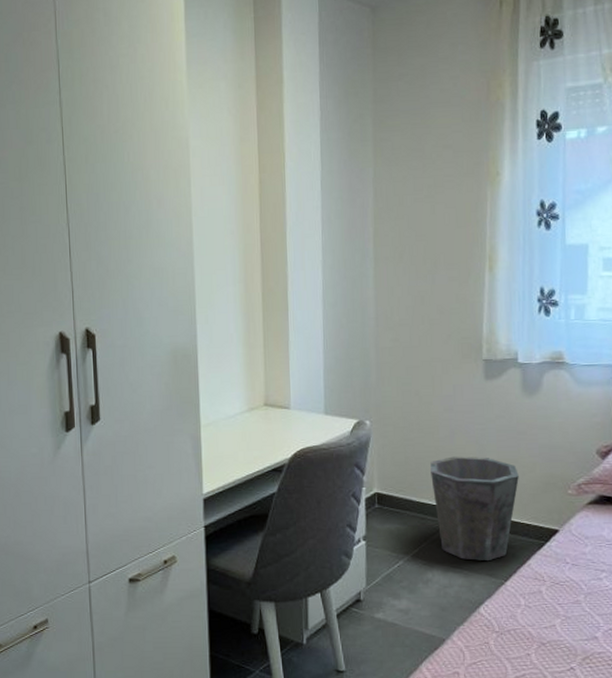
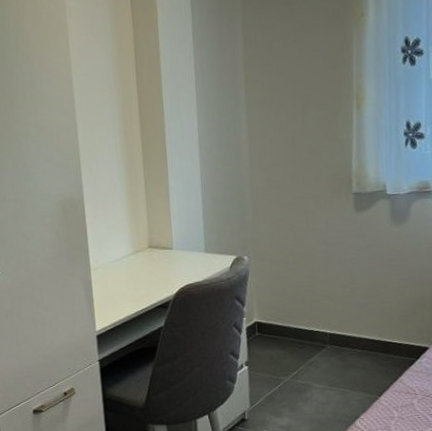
waste bin: present [430,456,519,562] -> none [306,284,390,379]

